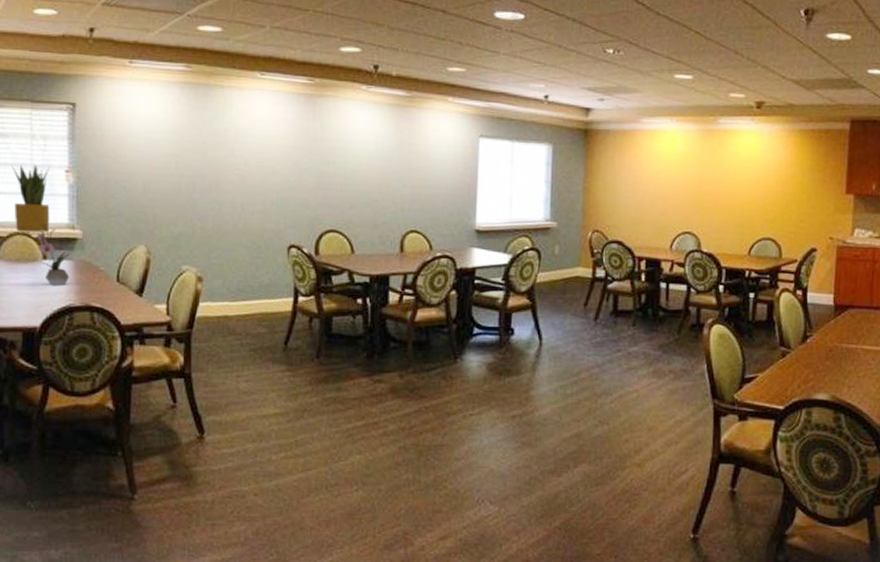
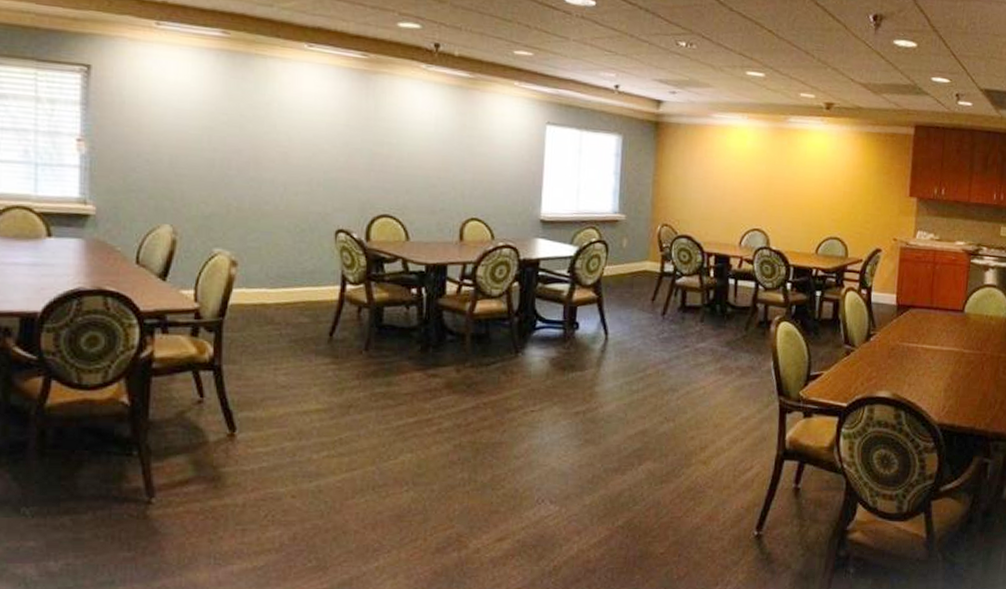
planter: present [11,164,50,233] -> none [10,129,59,207]
flower arrangement: present [36,223,70,286] -> none [40,196,80,267]

